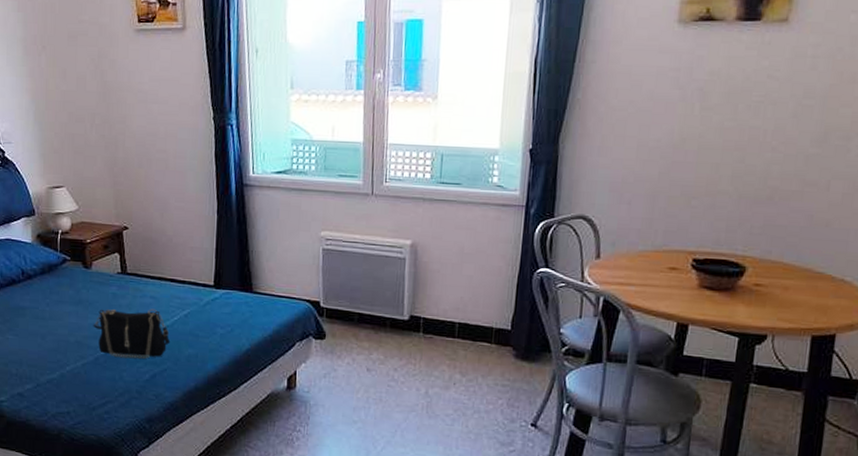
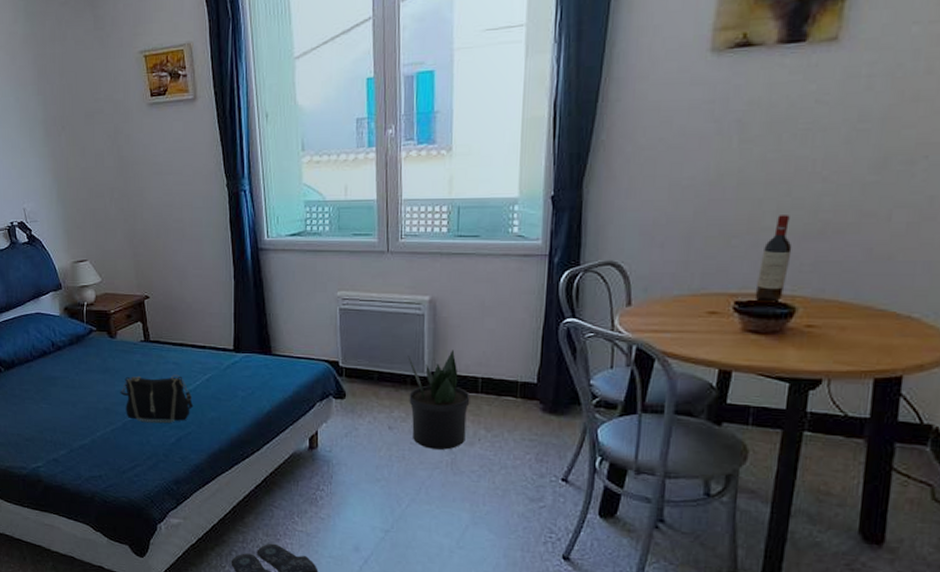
planter: none [387,294,447,393] -> present [408,350,470,450]
wine bottle: none [710,180,745,261] -> present [754,215,792,302]

